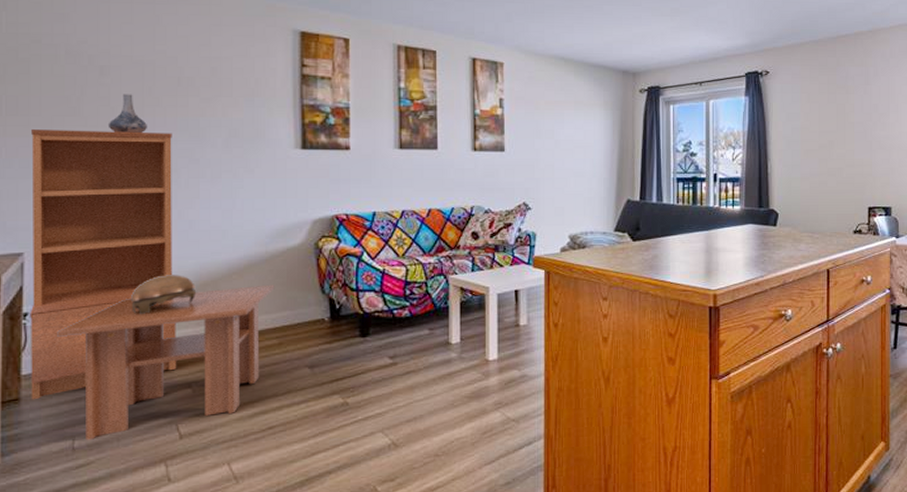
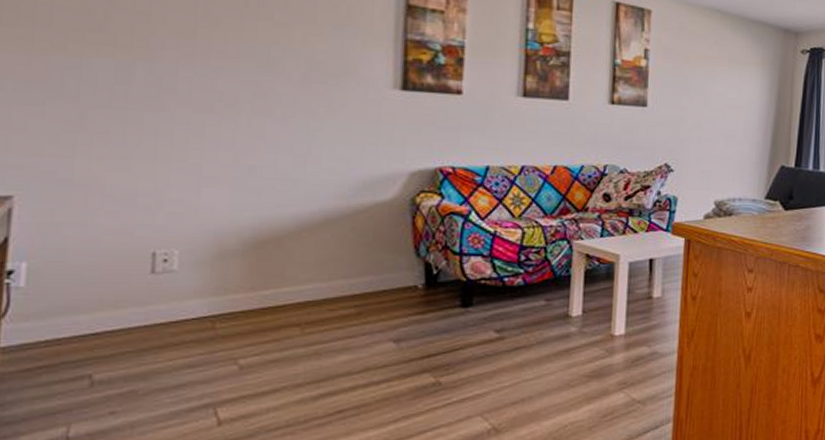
bookshelf: present [30,130,176,400] -> none [10,45,233,379]
coffee table: present [56,284,275,440] -> none [52,244,356,428]
decorative vase: present [108,94,148,134] -> none [145,10,201,60]
decorative bowl: present [131,275,197,315] -> none [162,229,253,277]

